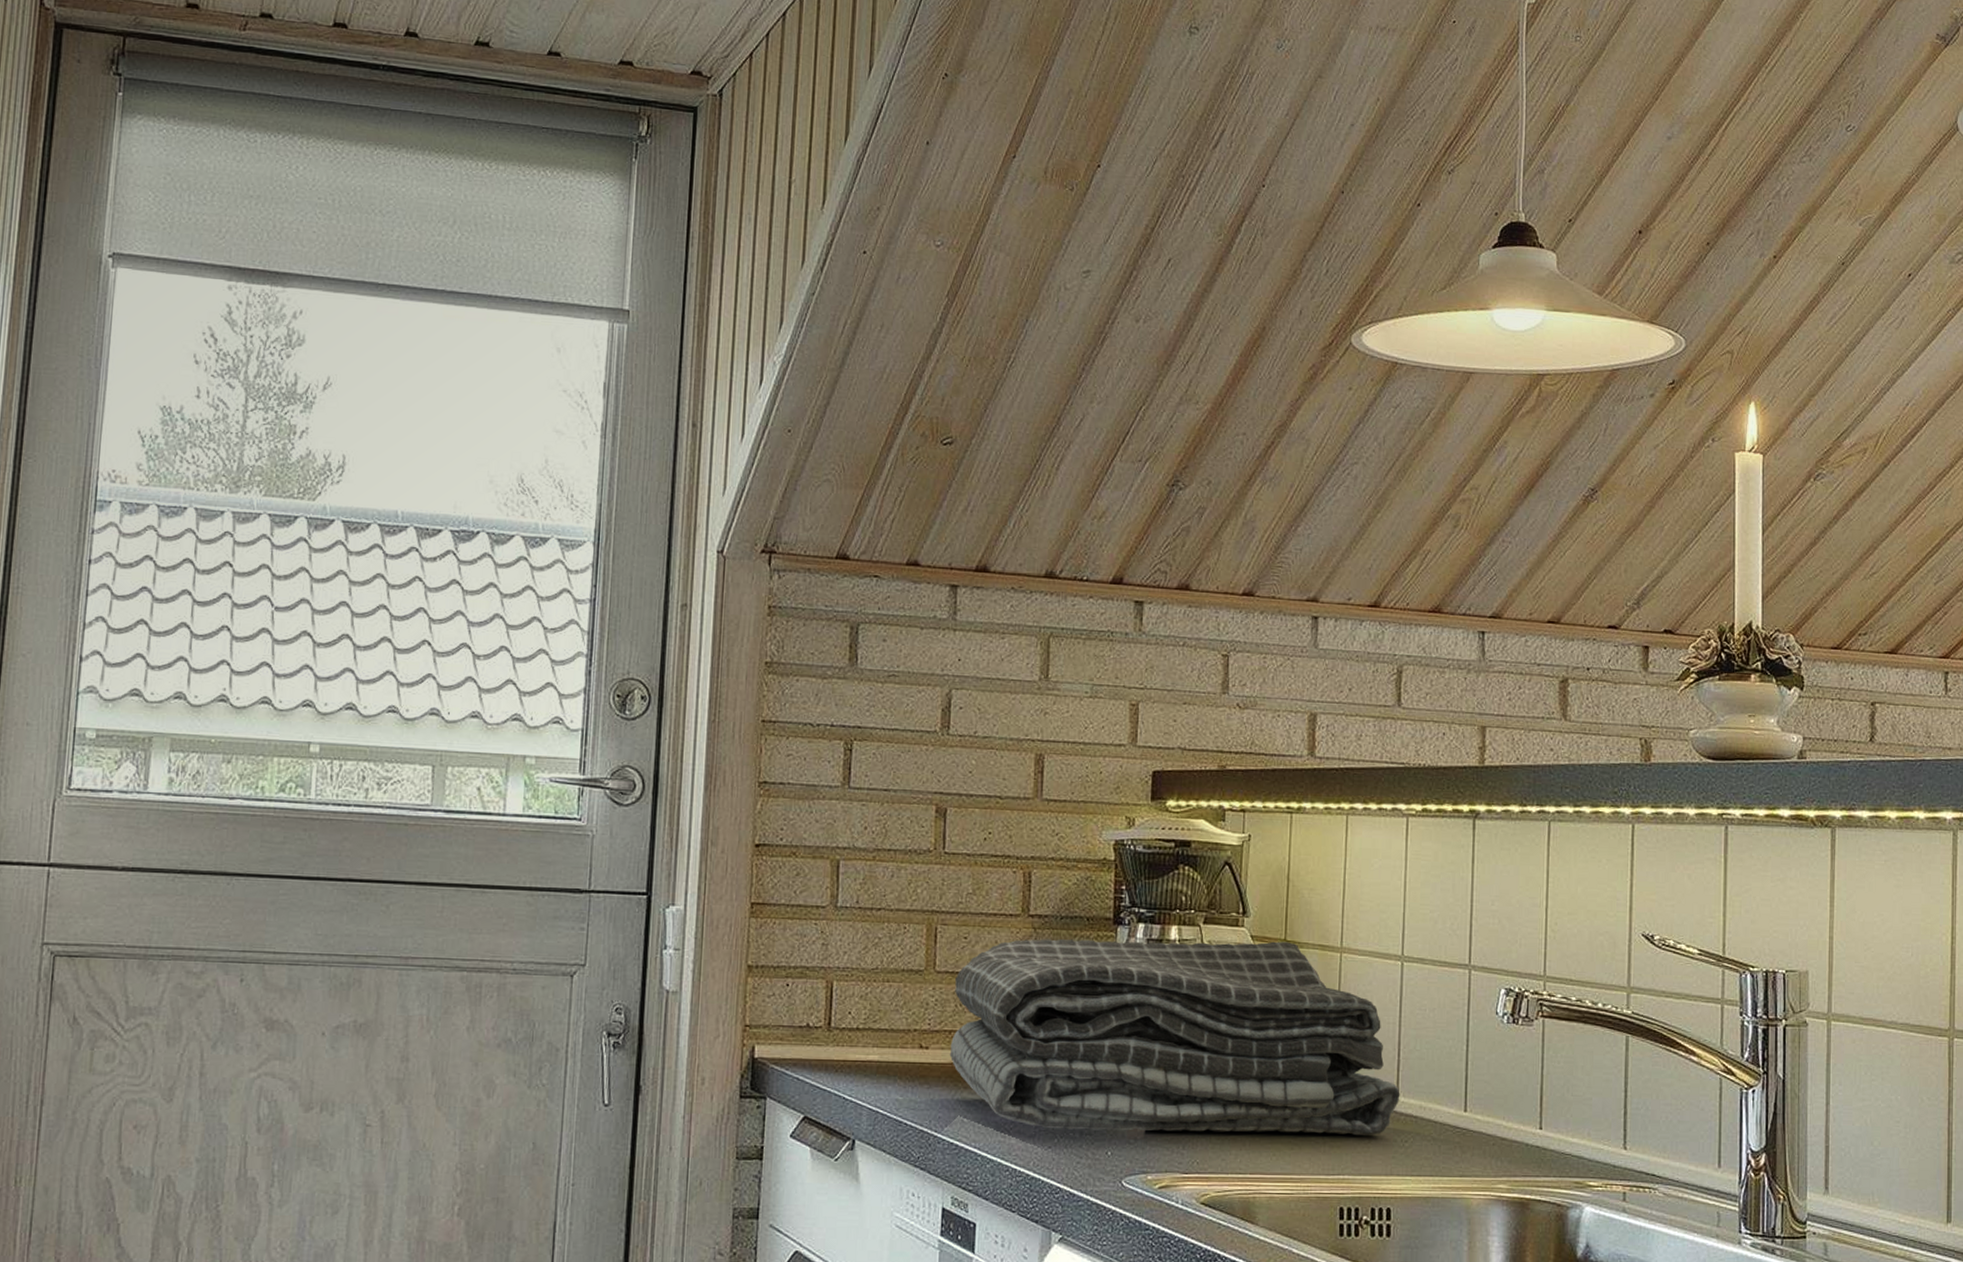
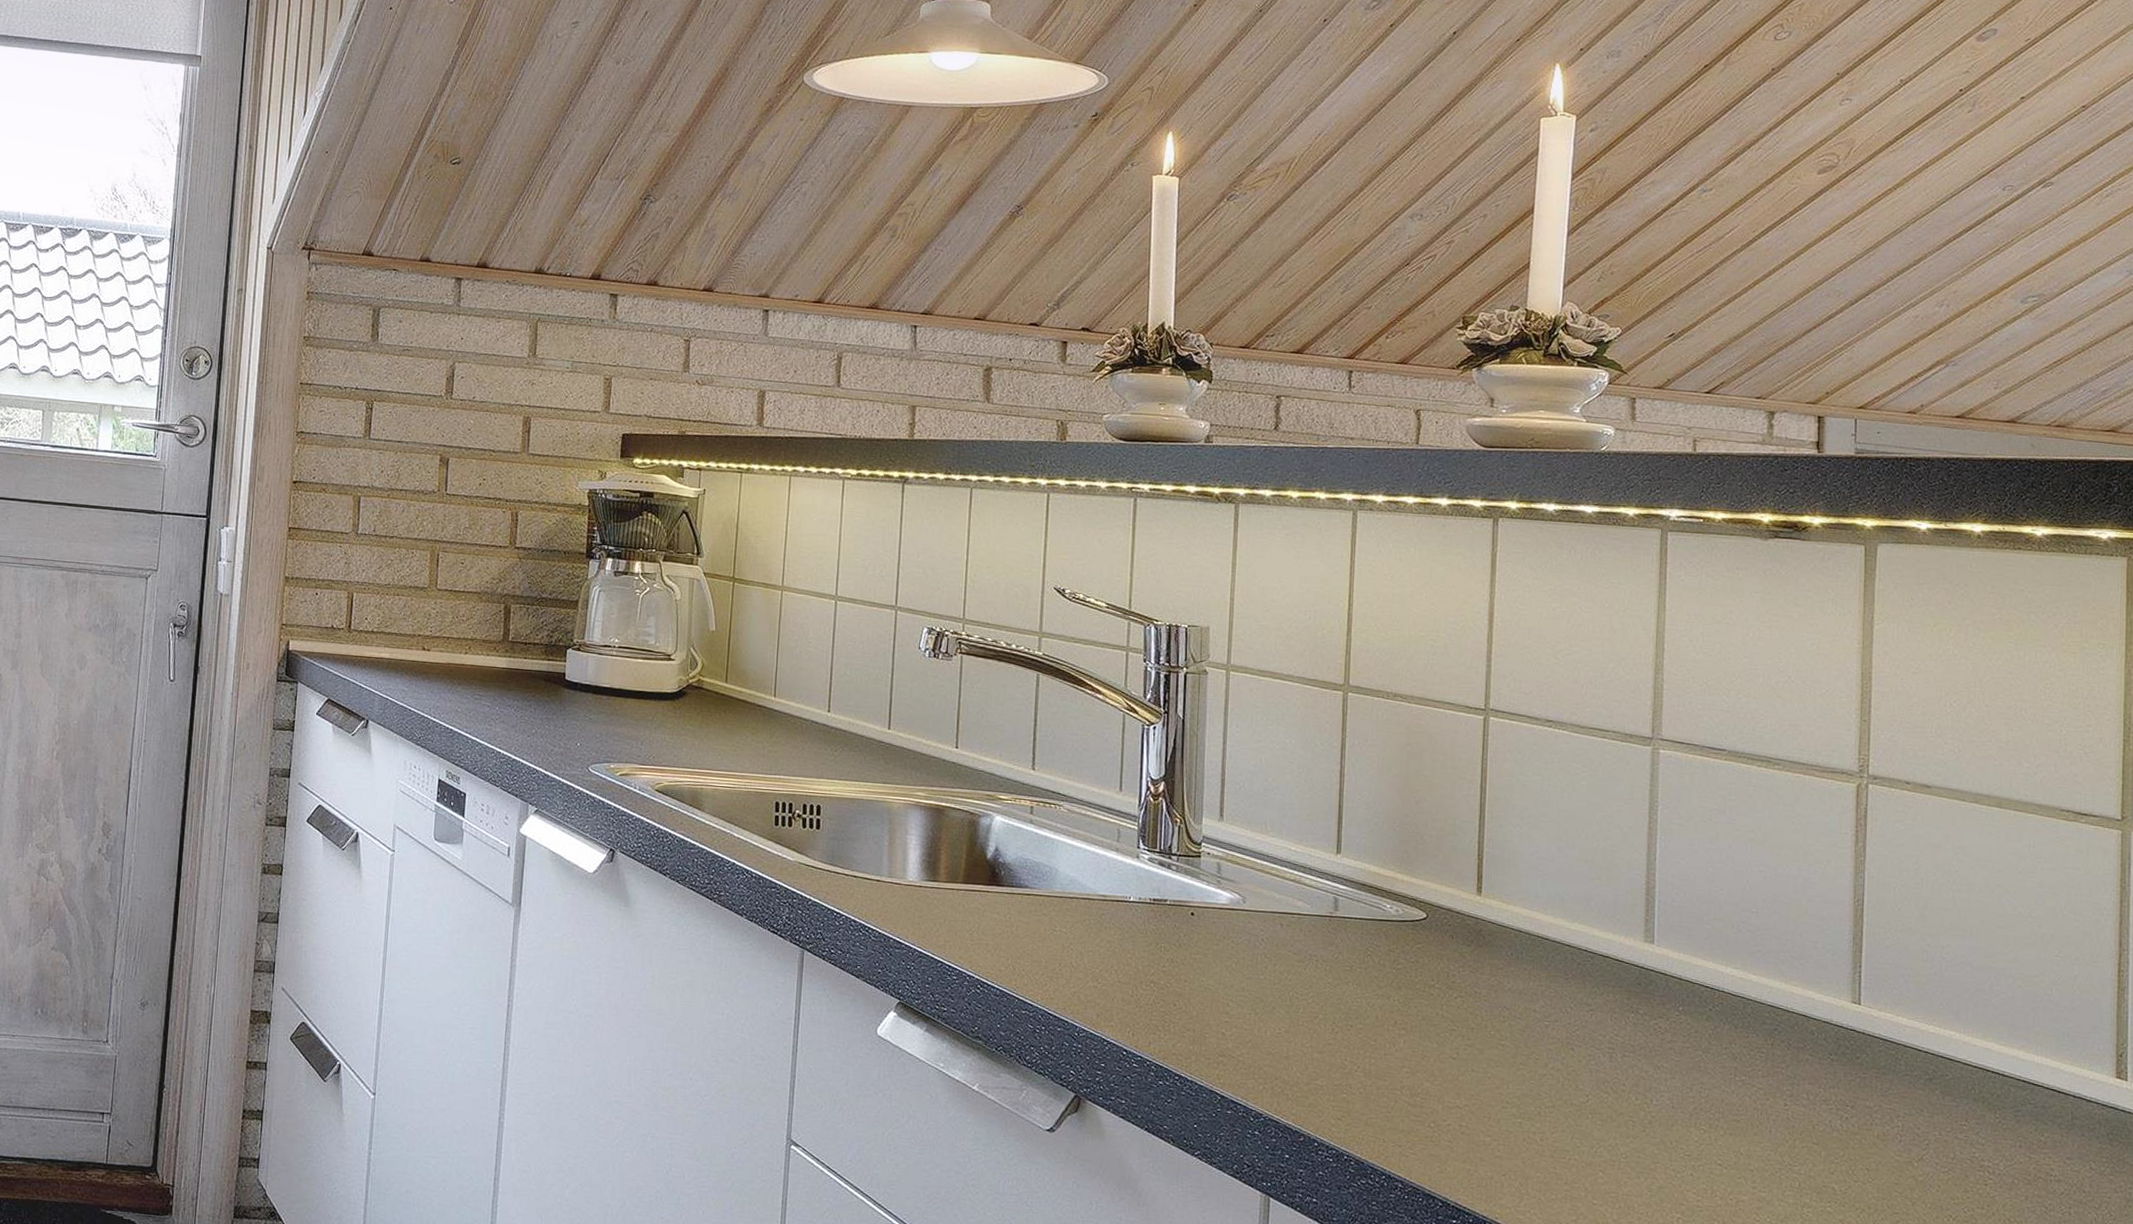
towel: present [949,939,1400,1136] -> none [447,567,832,744]

